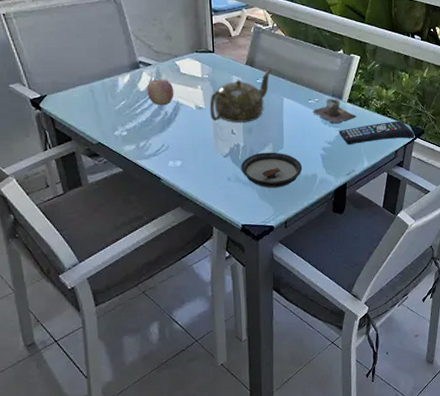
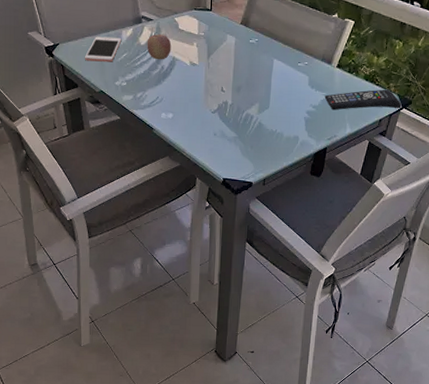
cell phone: none [77,84,119,112] -> present [84,36,122,62]
teapot: present [209,68,272,123] -> none [202,29,265,81]
saucer: present [241,152,303,188] -> none [227,111,286,147]
cup: present [313,98,357,124] -> none [301,62,344,88]

